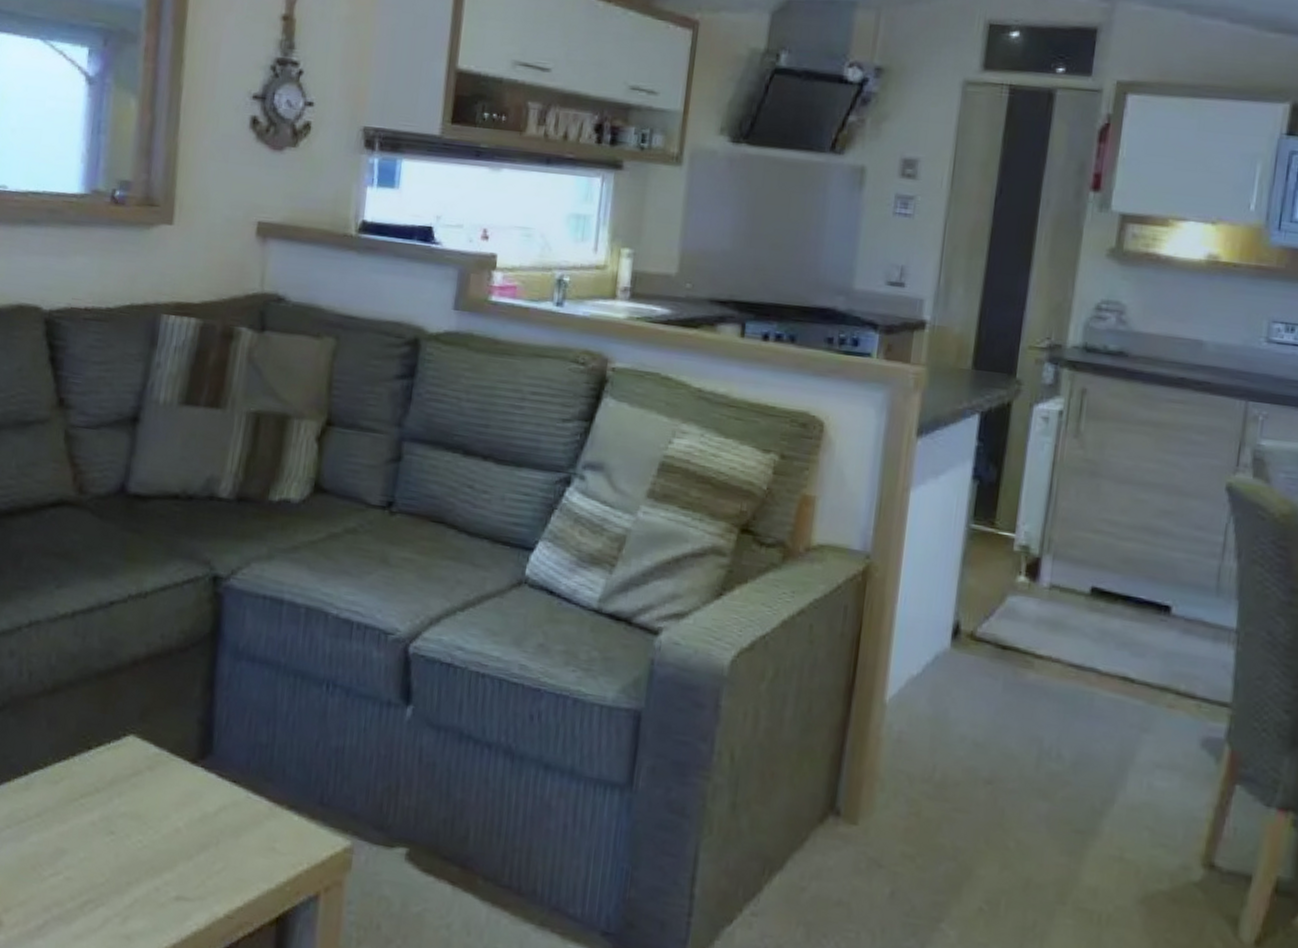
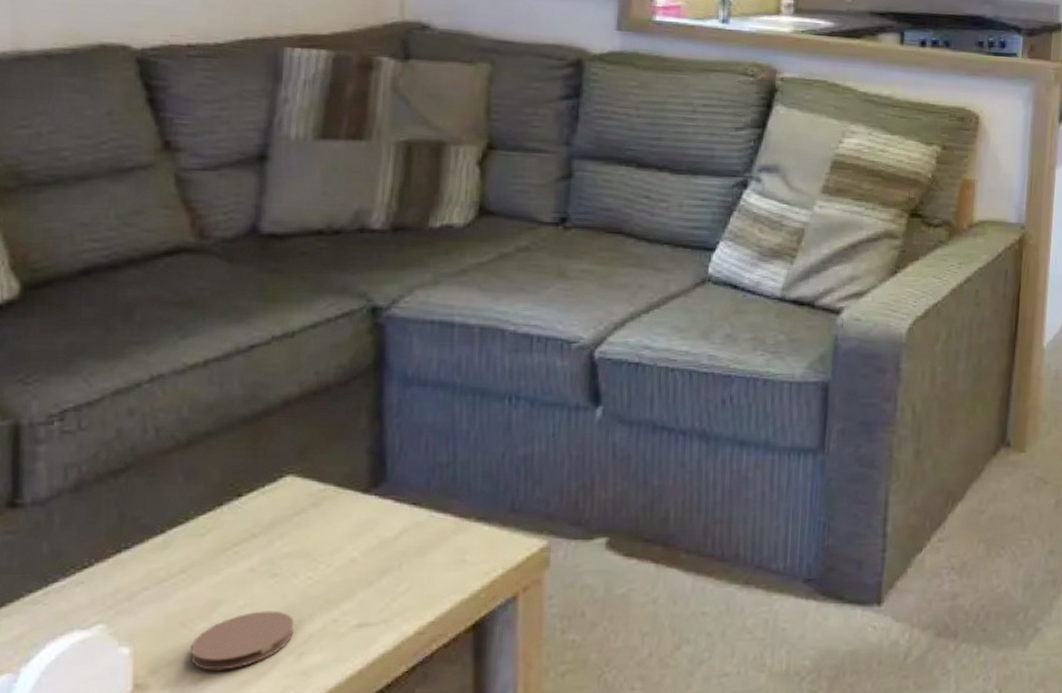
coaster: none [36,866,124,920] -> present [190,610,294,671]

